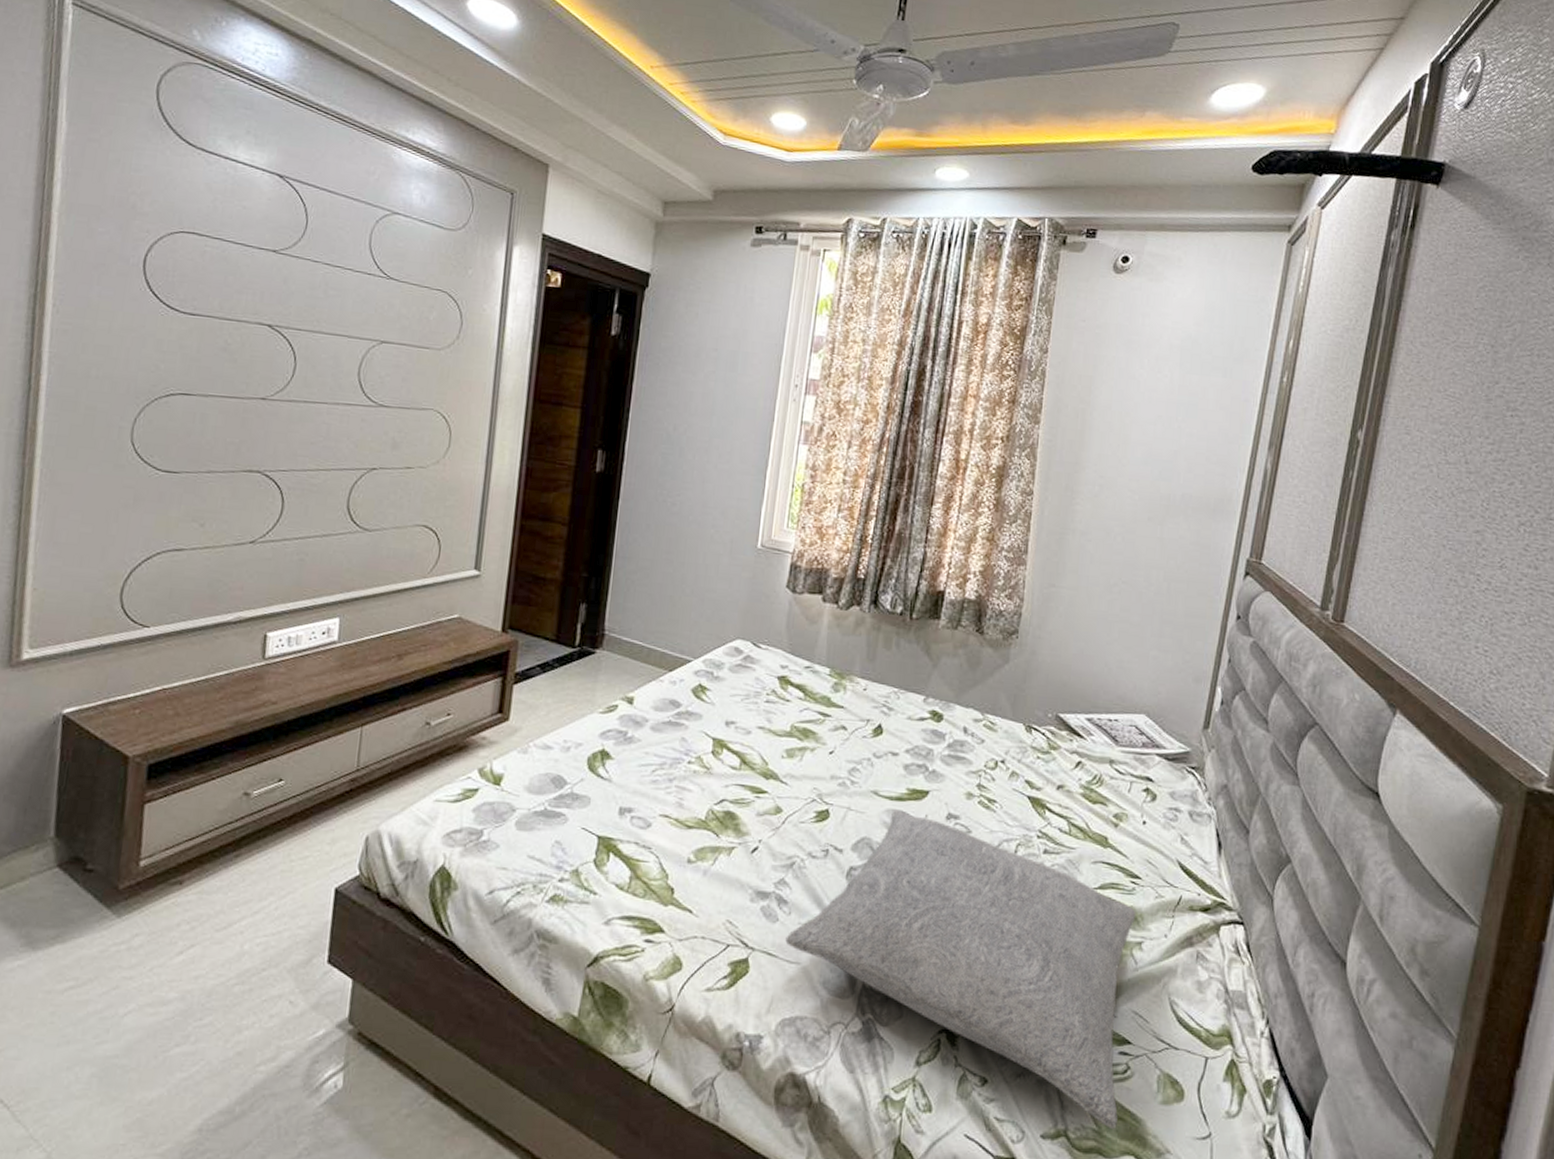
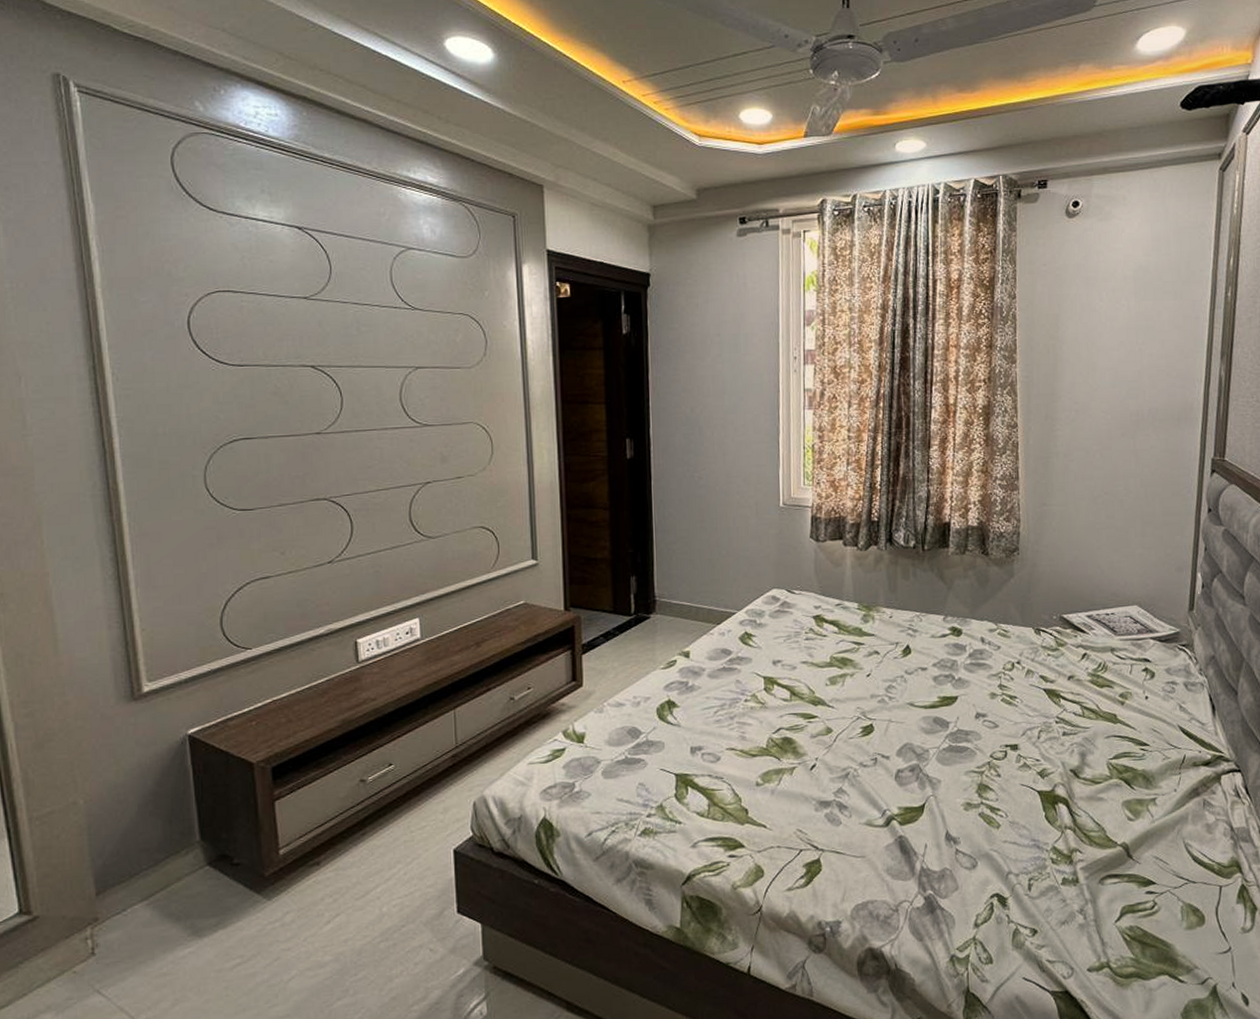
pillow: present [785,809,1137,1129] -> none [850,716,1151,956]

